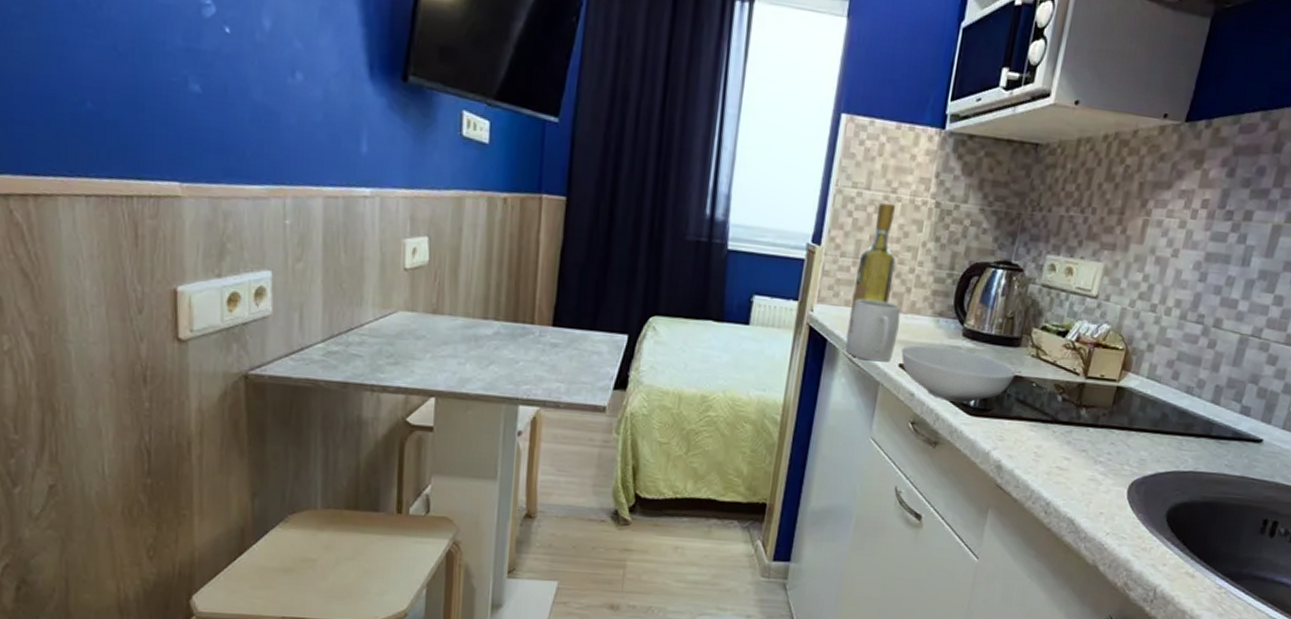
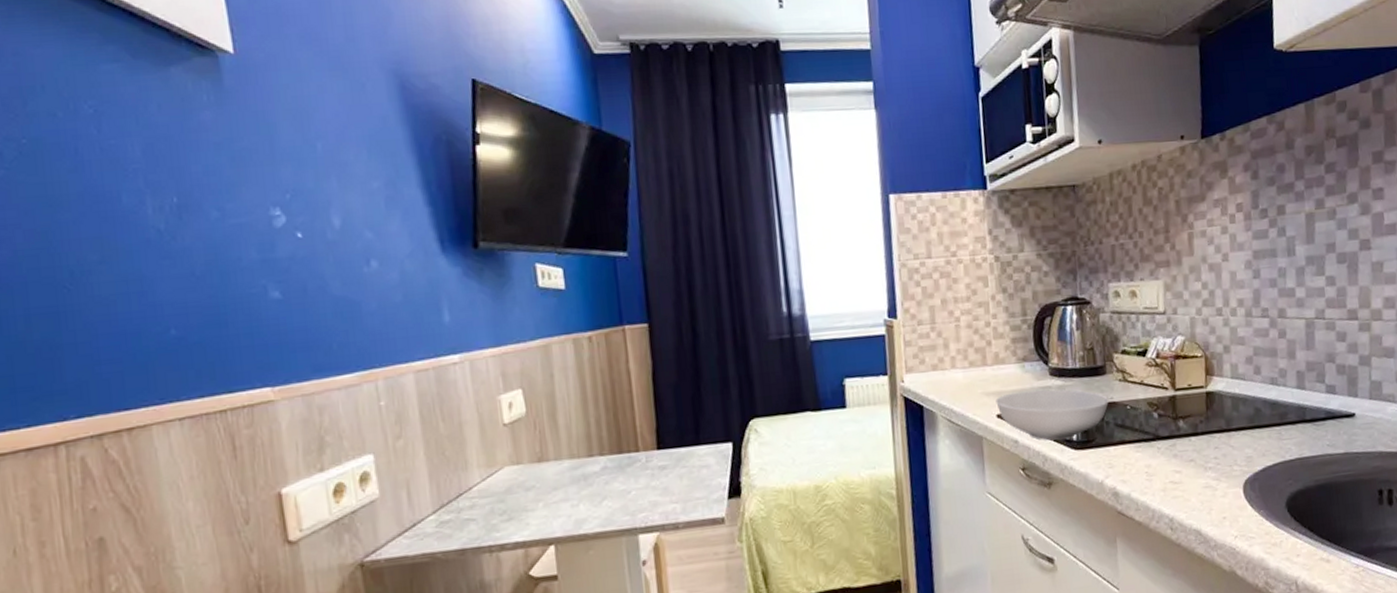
mug: present [845,298,901,362] -> none [939,358,989,418]
bottle: present [847,202,896,338] -> none [936,266,973,401]

